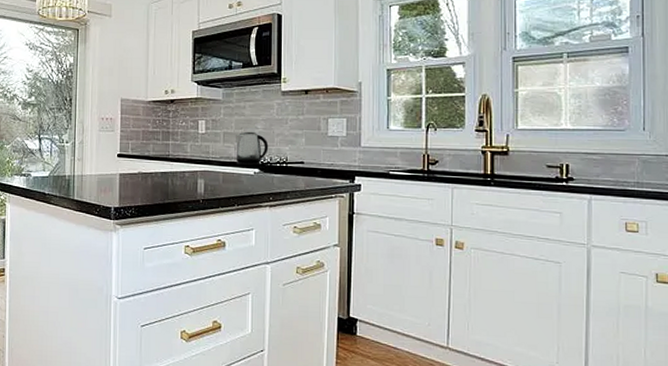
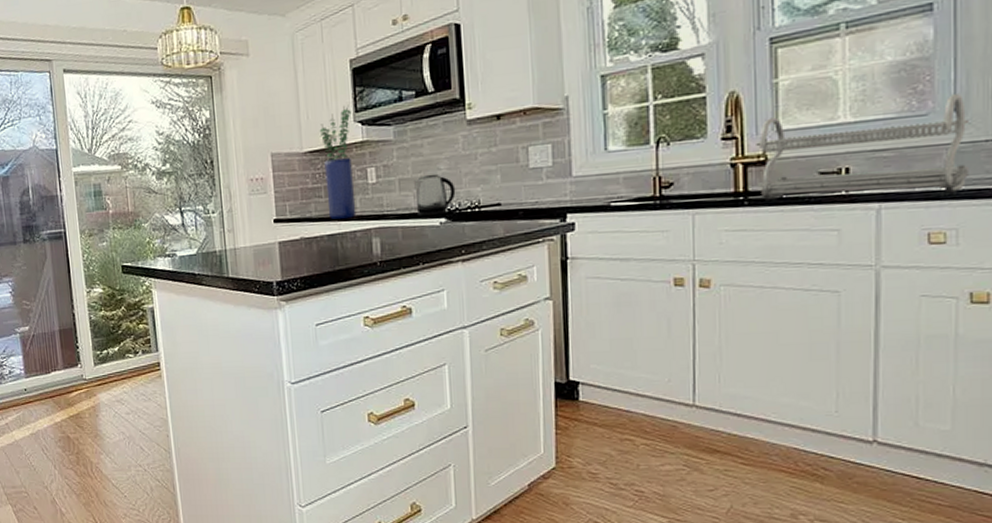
vase: none [162,66,190,160] -> present [319,104,357,220]
dish rack: none [501,117,655,193] -> present [756,94,970,200]

